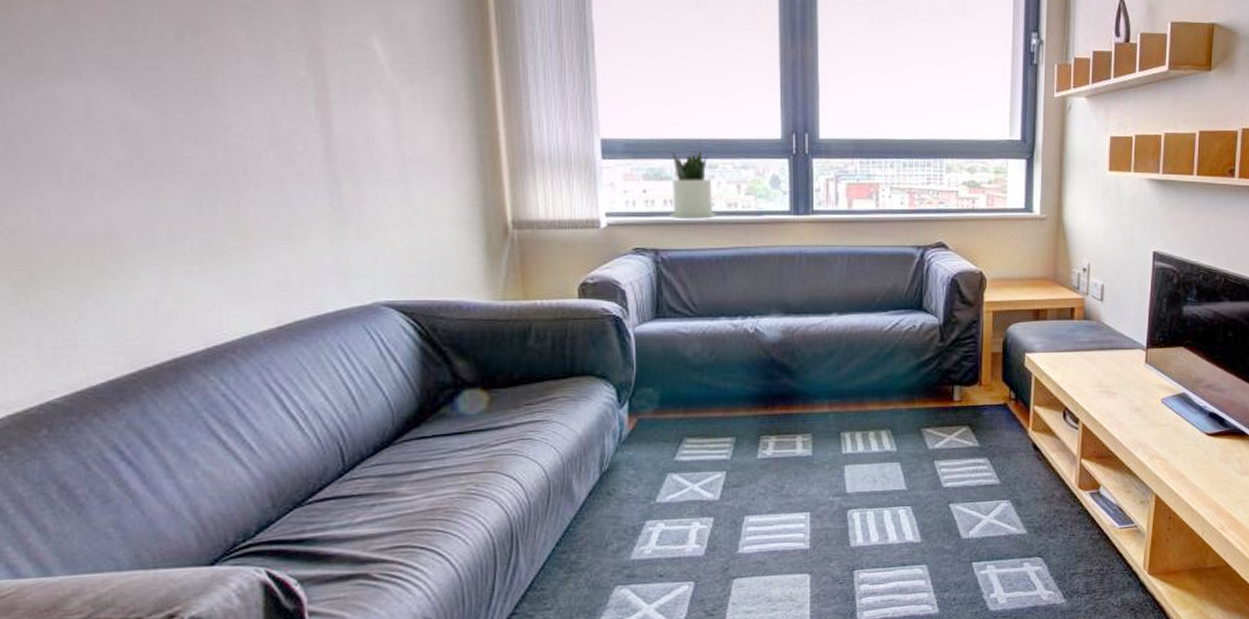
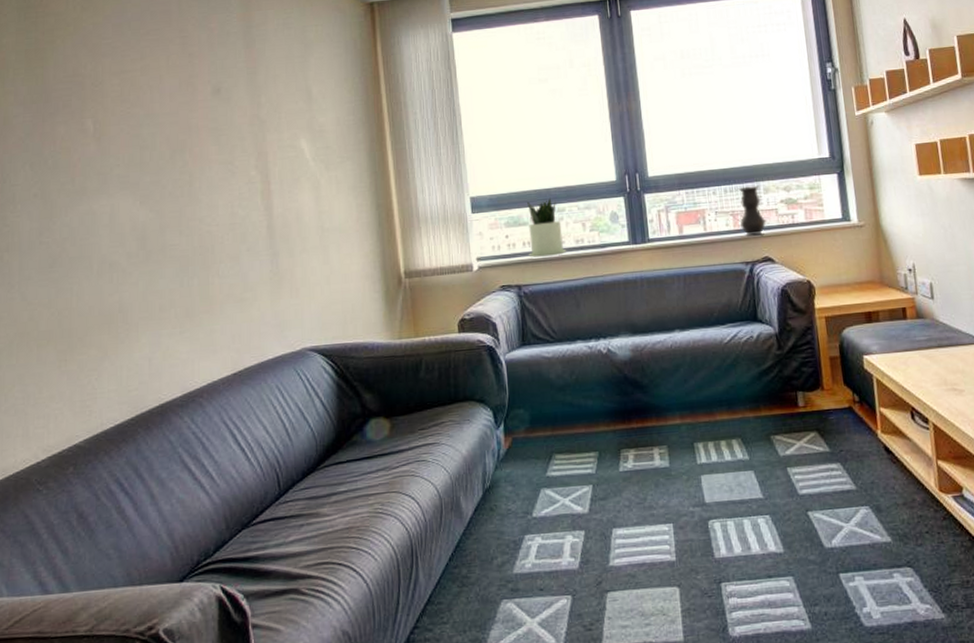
vase: none [917,162,945,217] -> present [738,185,767,235]

